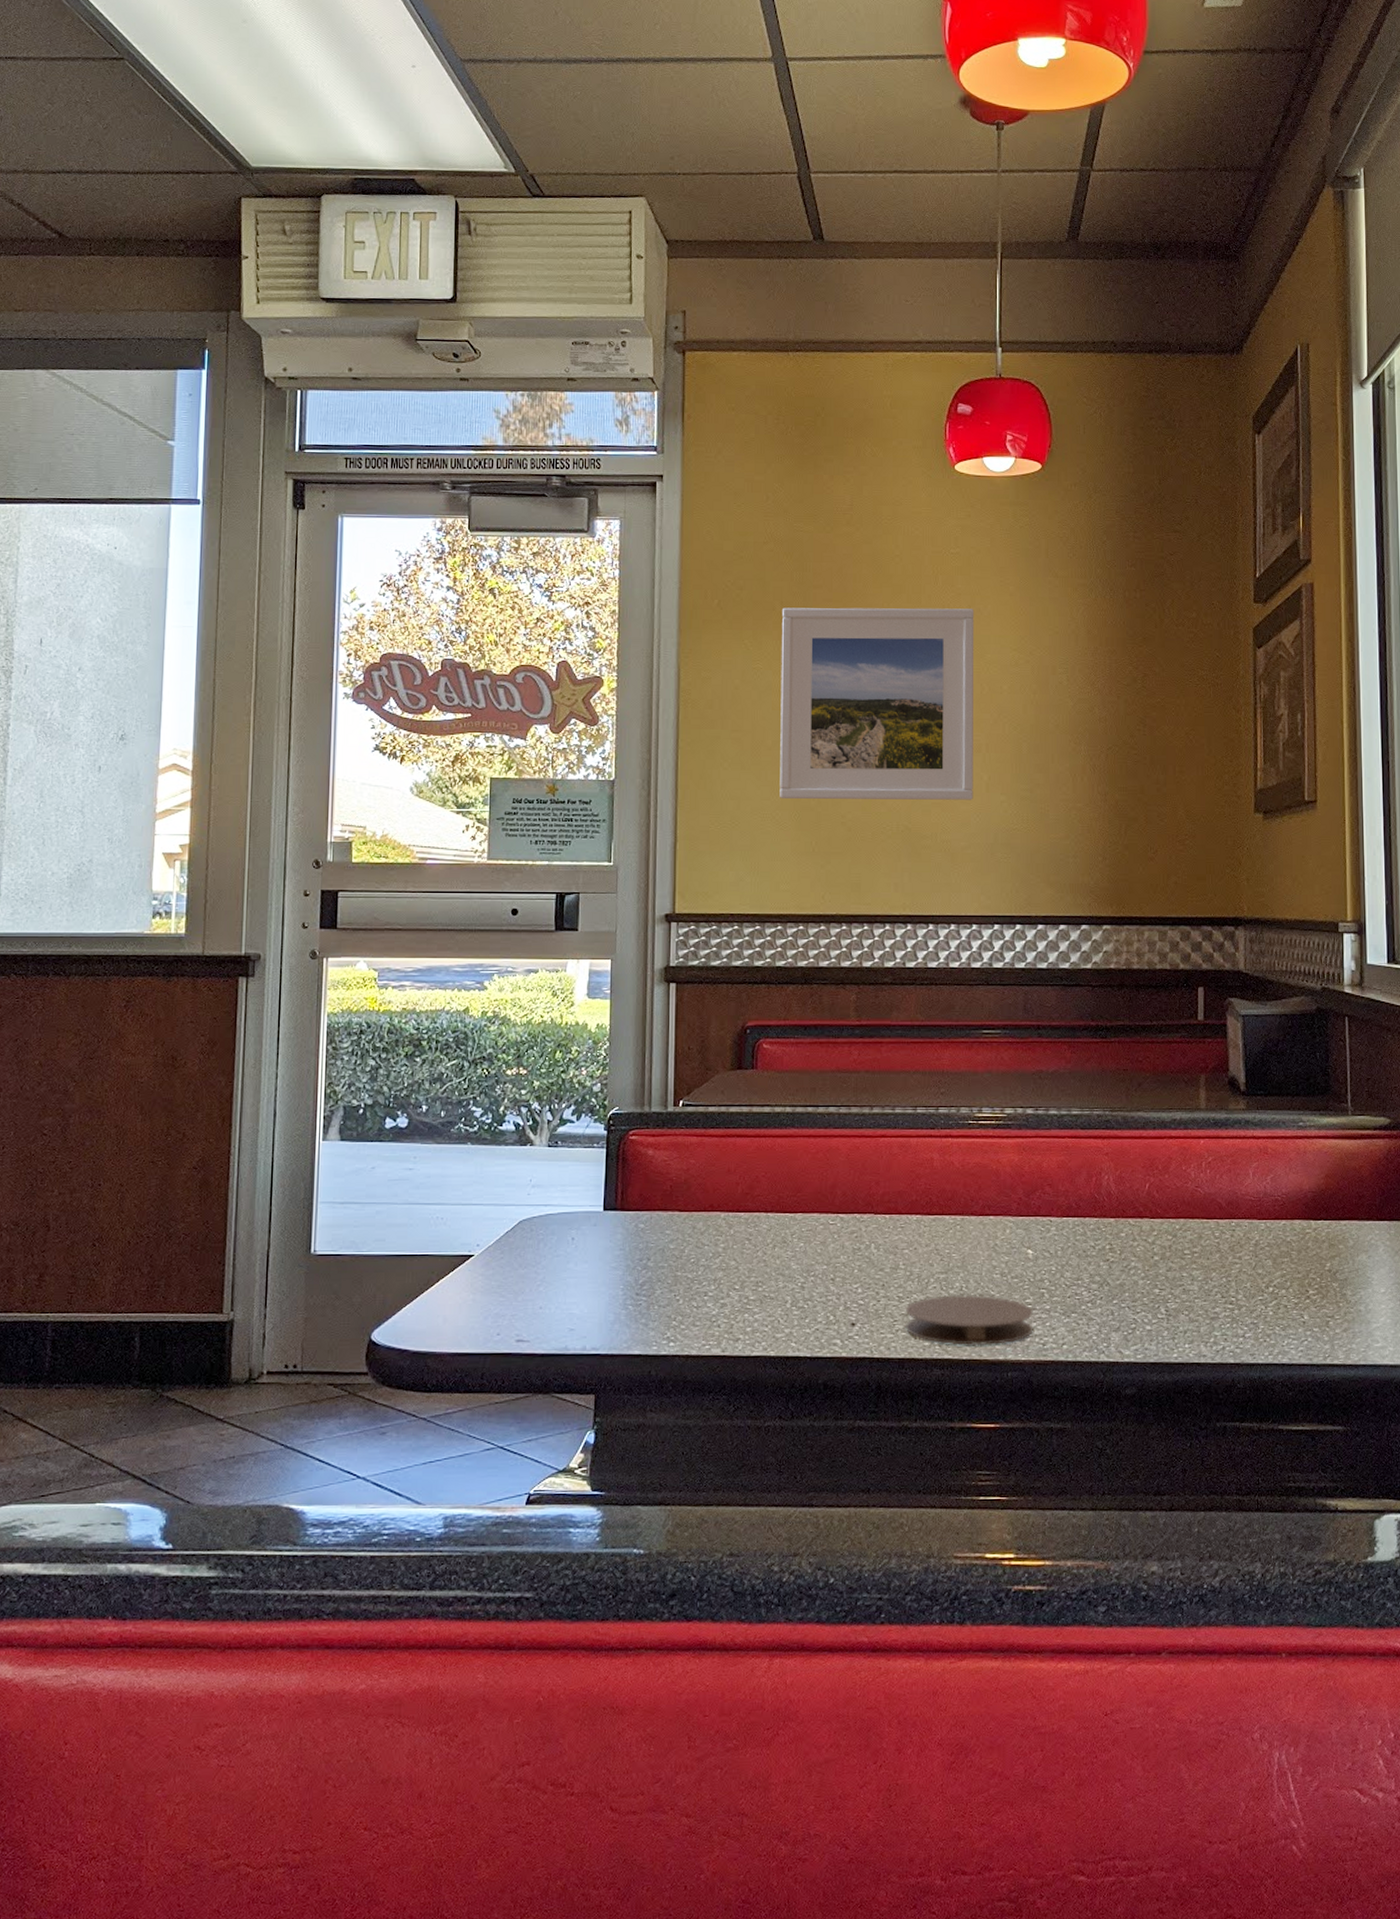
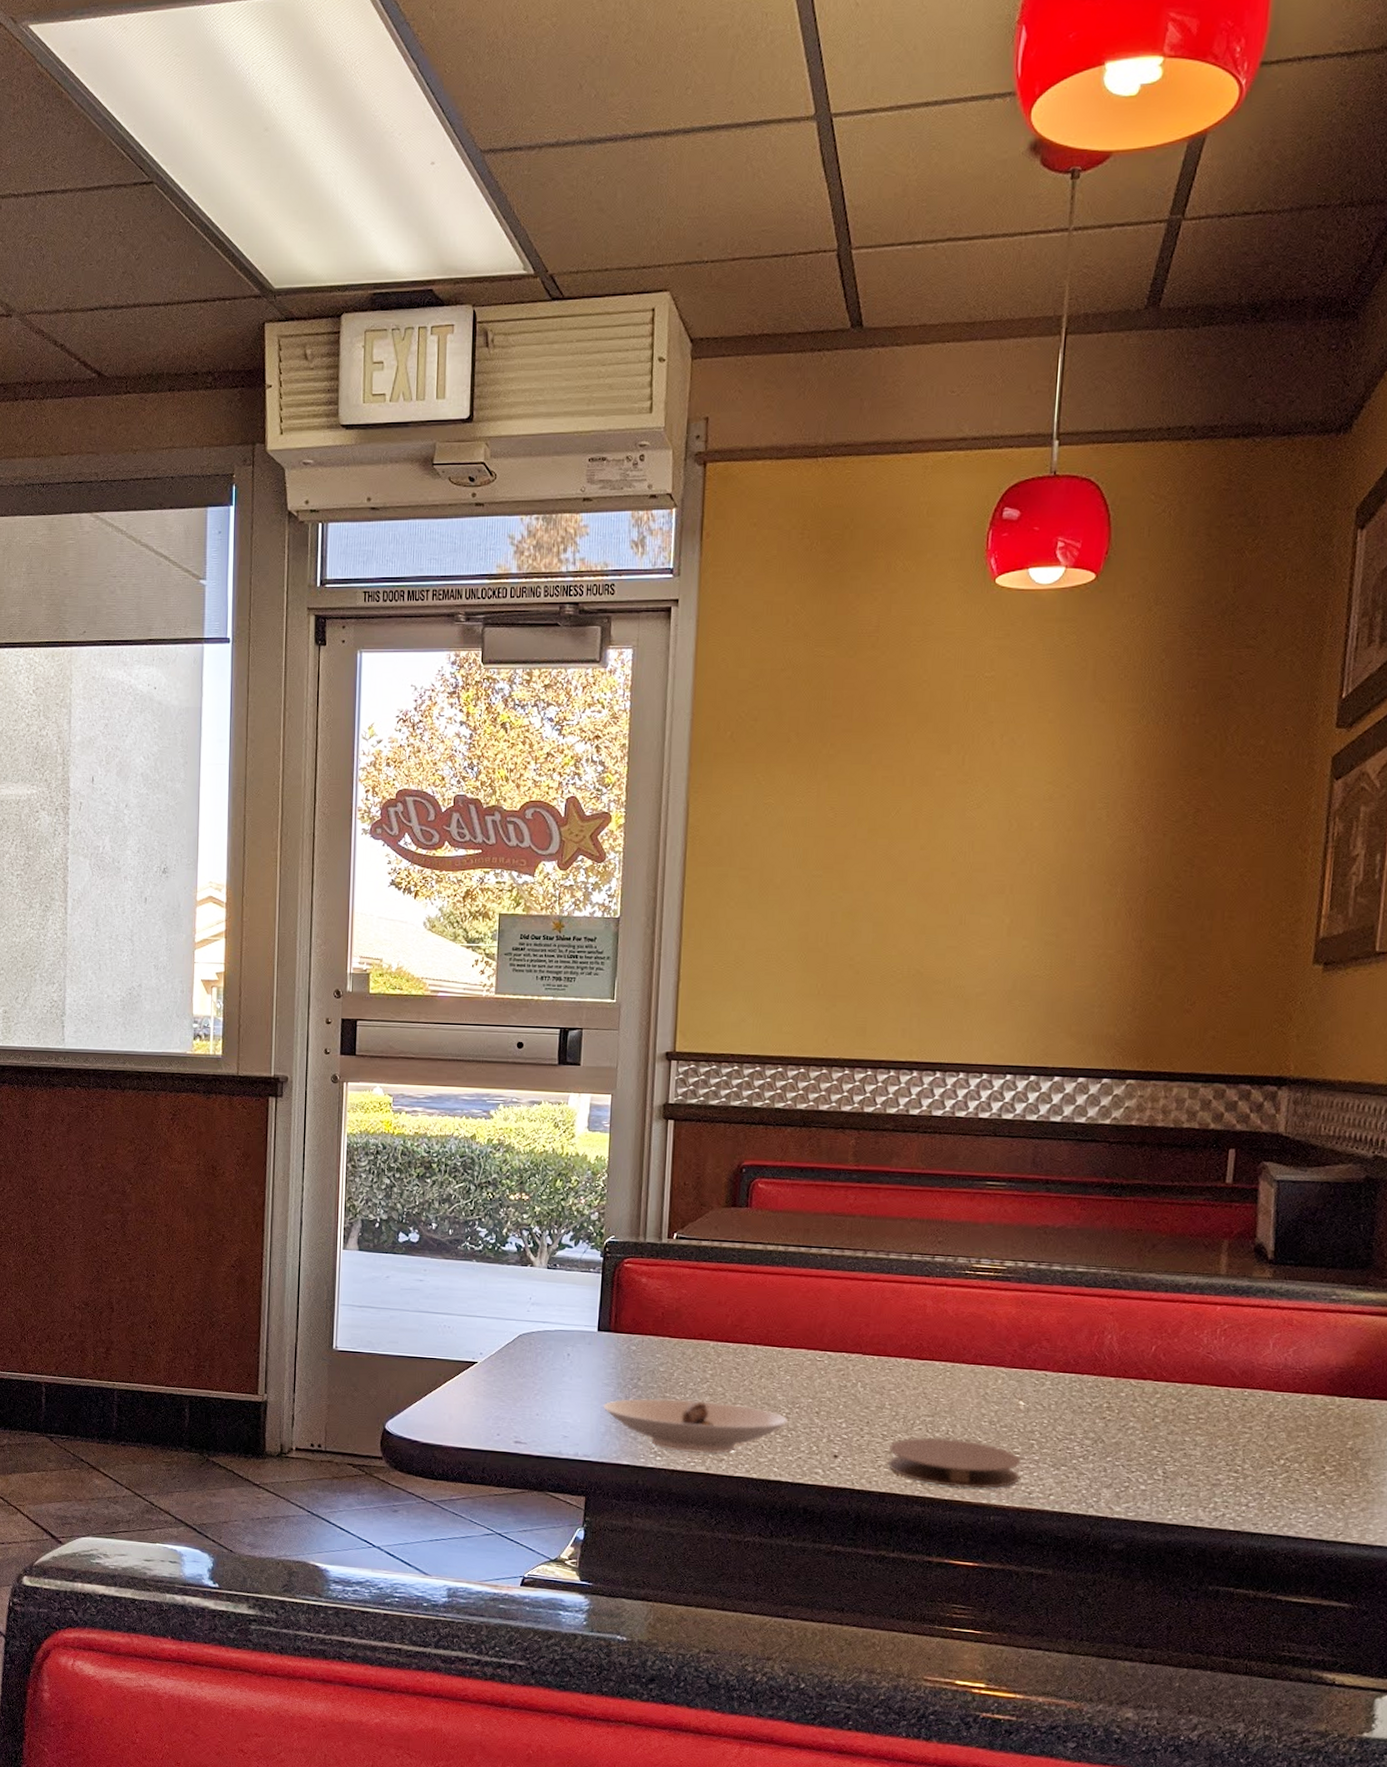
saucer: none [611,1277,803,1335] -> present [603,1398,788,1454]
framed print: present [780,607,974,800] -> none [786,738,1007,944]

